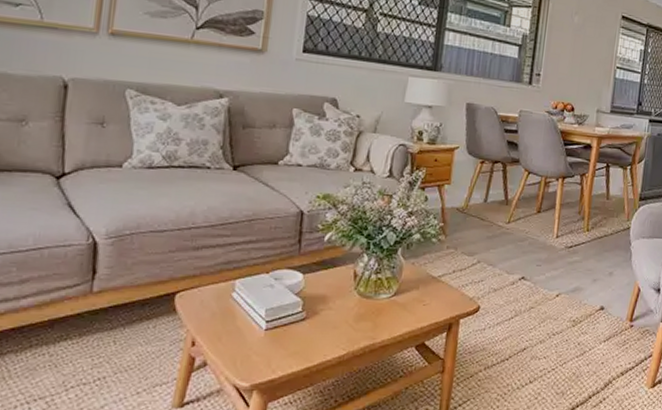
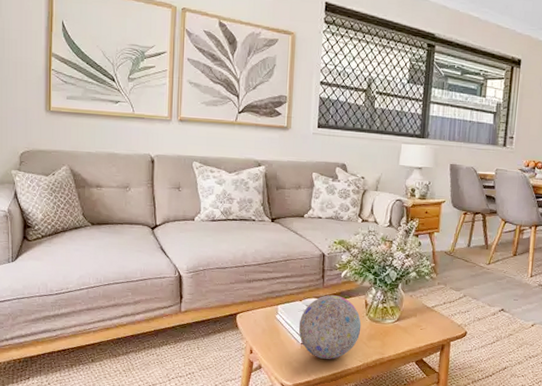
decorative ball: none [262,265,348,349] -> present [298,295,362,359]

